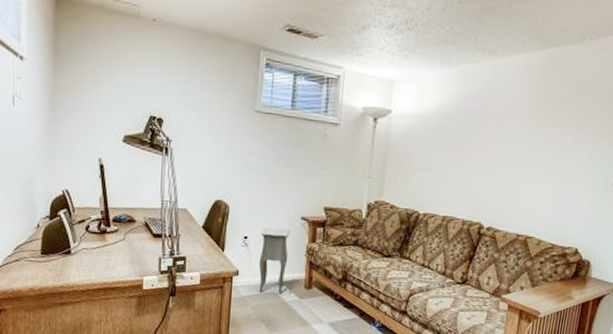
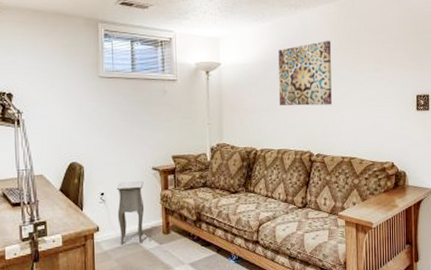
wall art: none [452,97,527,174] -> present [278,41,332,106]

